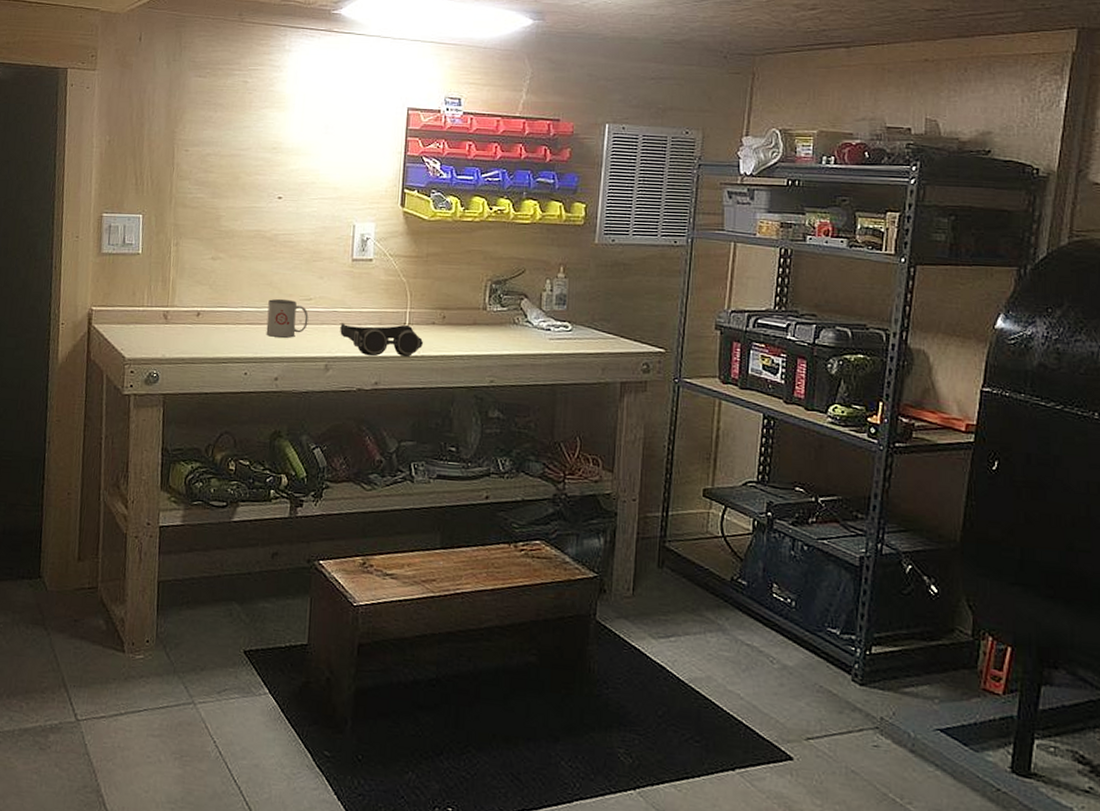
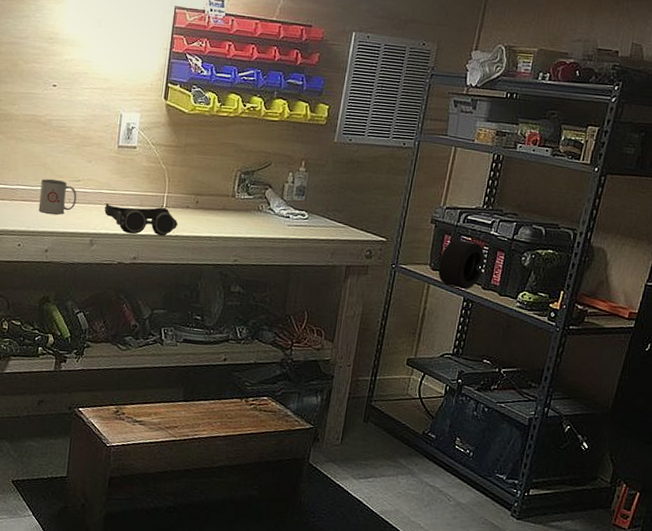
duct tape: none [728,347,784,405] -> present [437,239,486,290]

